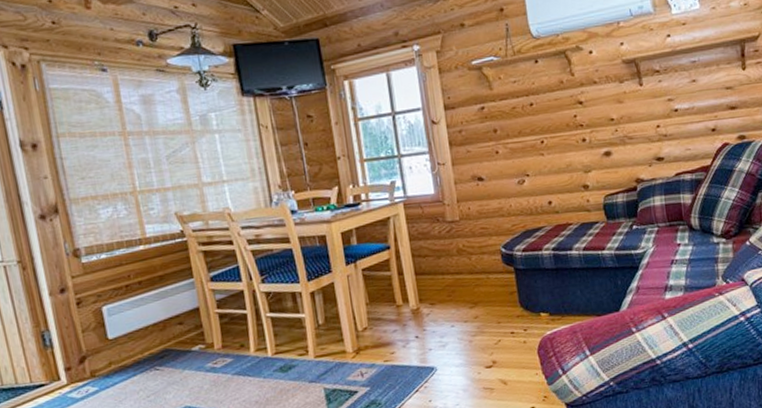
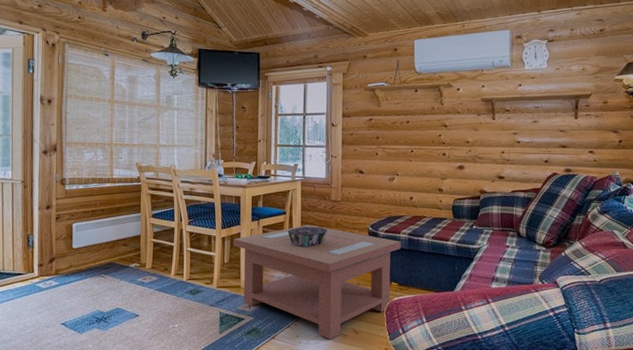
coffee table: none [325,257,546,398] -> present [233,225,401,340]
decorative bowl: none [395,258,449,289] -> present [287,227,328,247]

